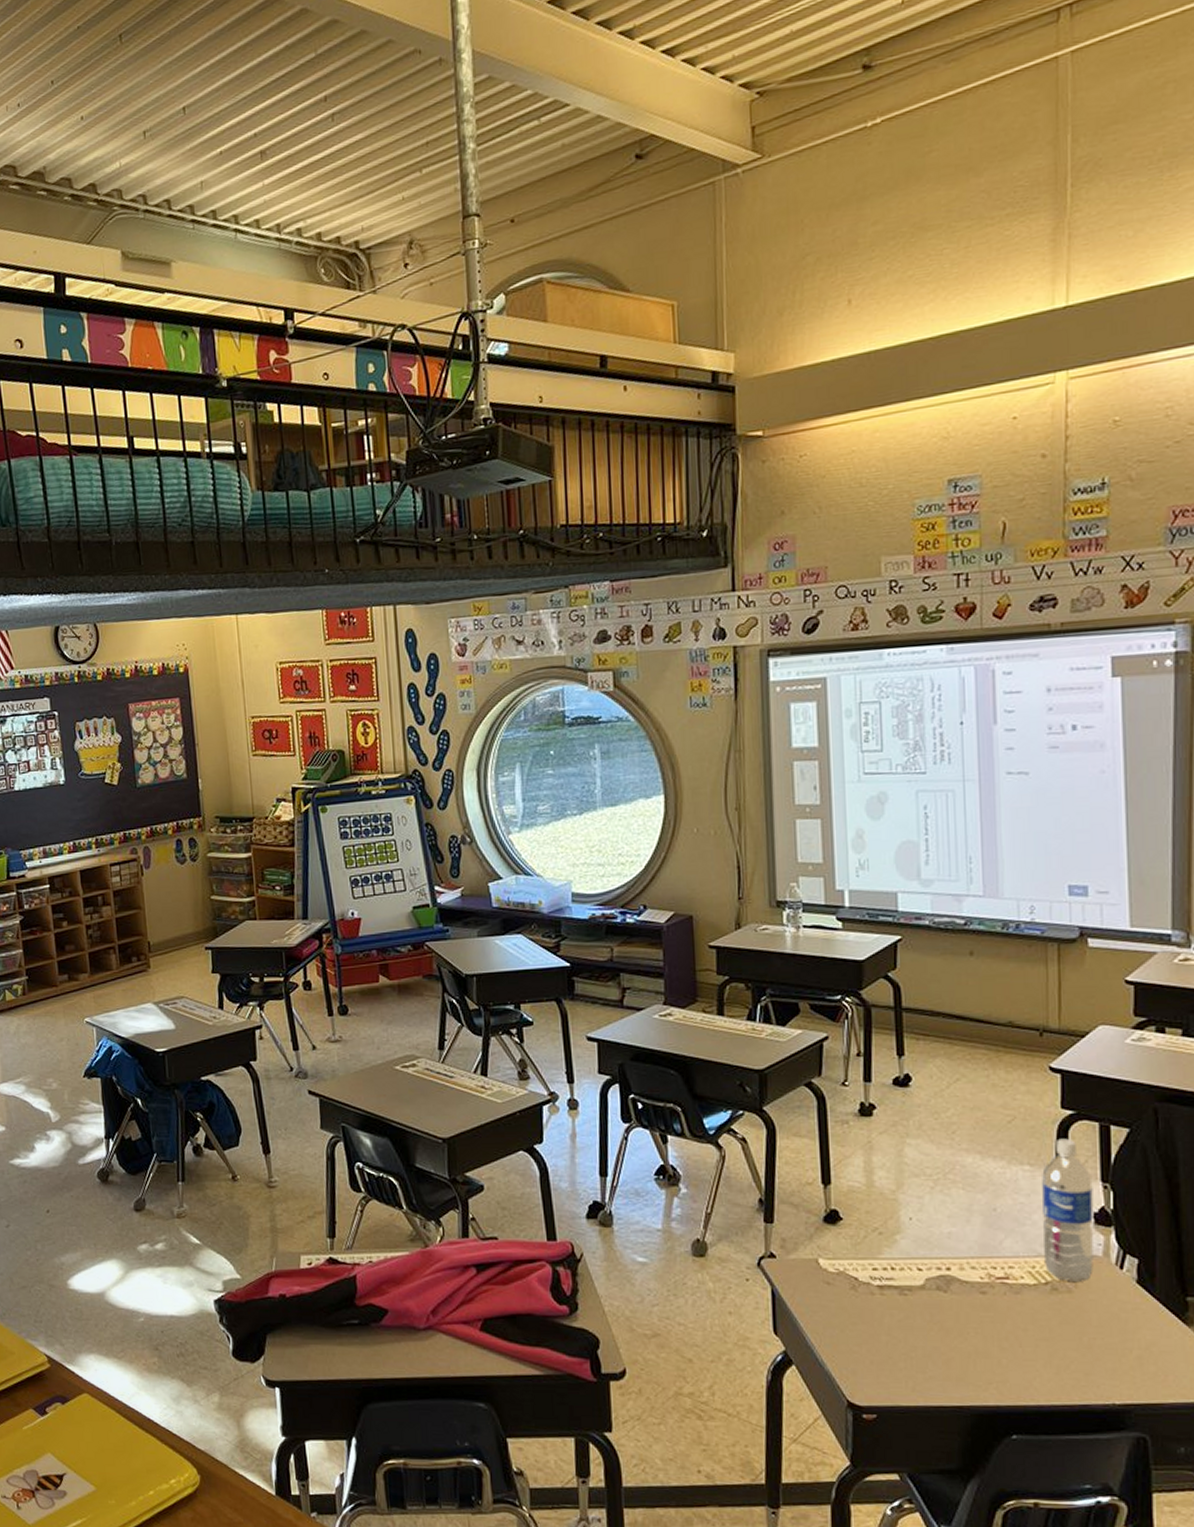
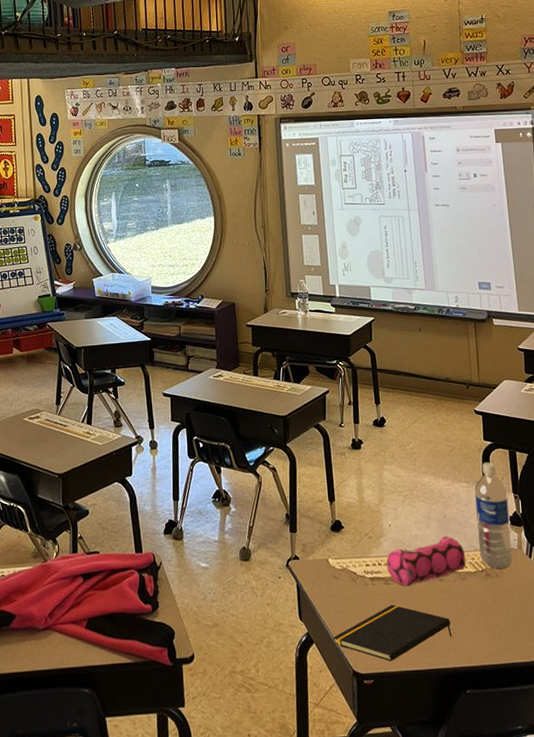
notepad: none [821,1321,995,1394] -> present [333,604,452,662]
pencil case: none [903,1236,1023,1299] -> present [386,536,466,587]

